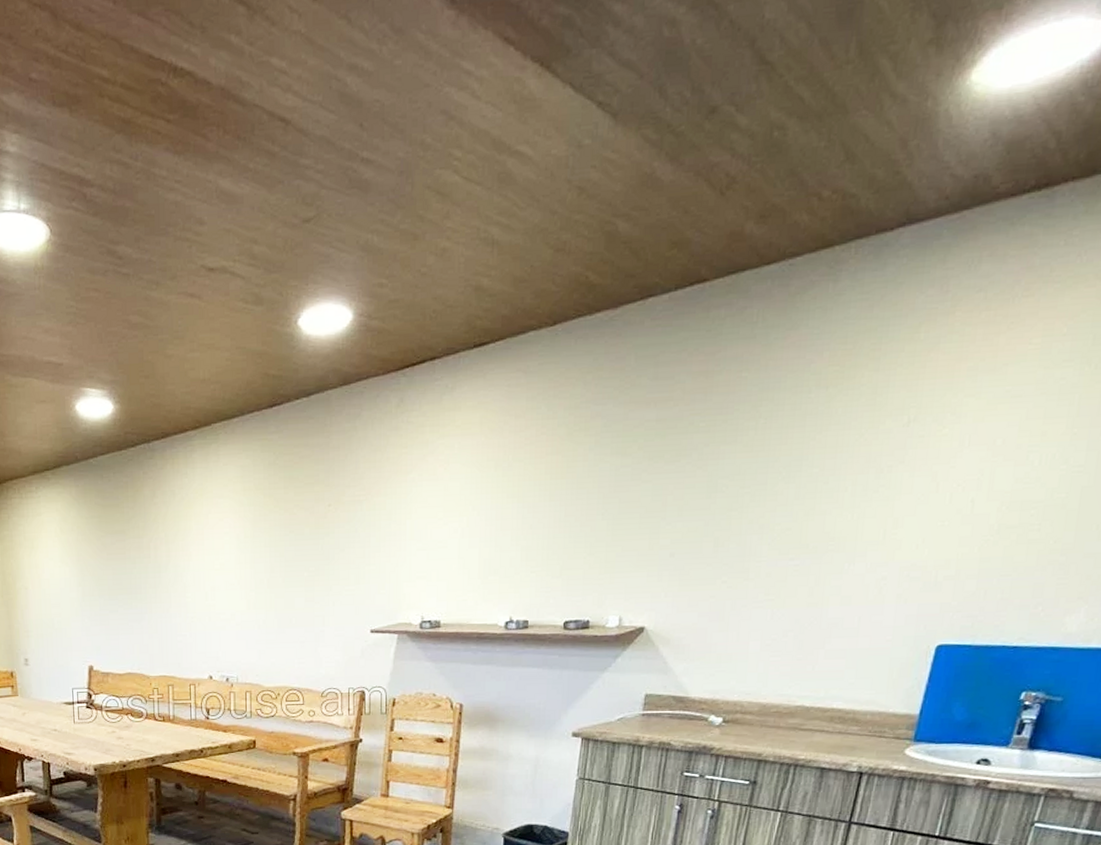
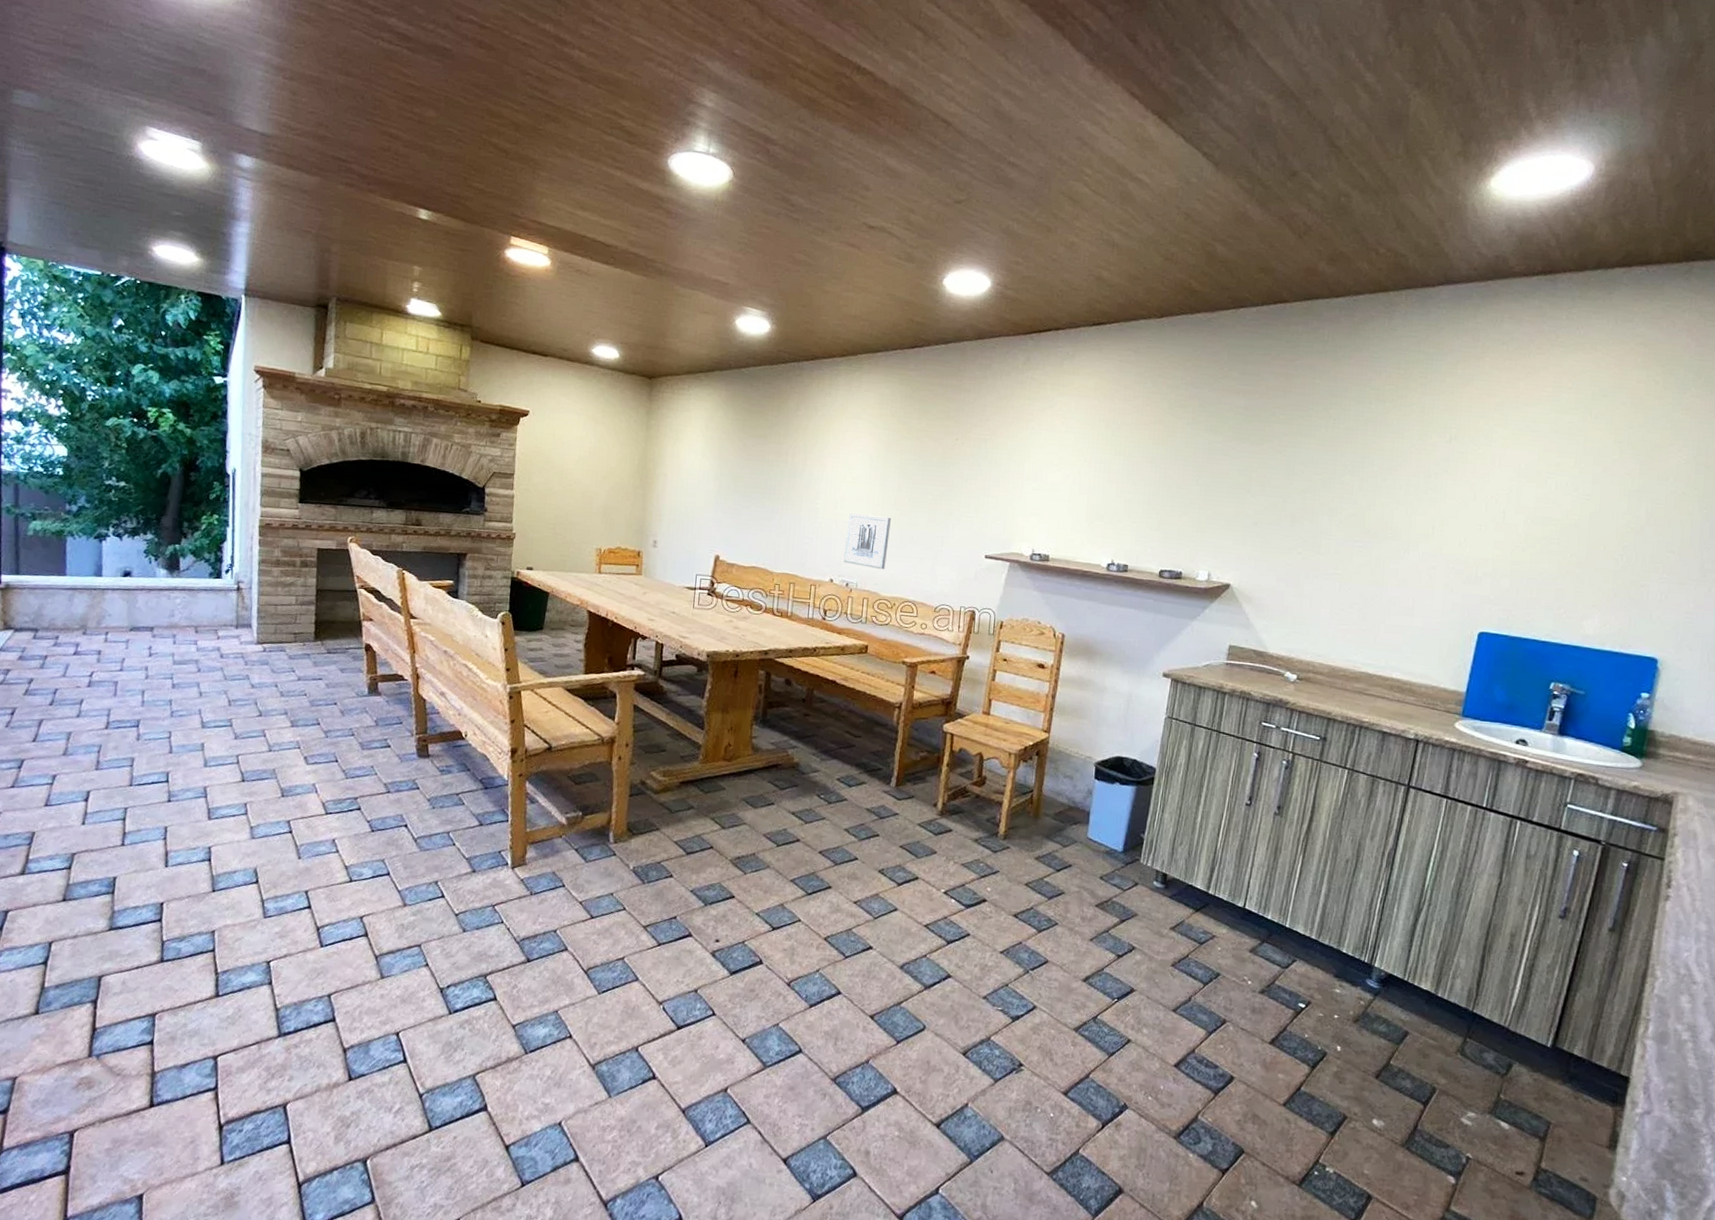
wall art: none [220,602,266,660] -> present [843,513,891,570]

